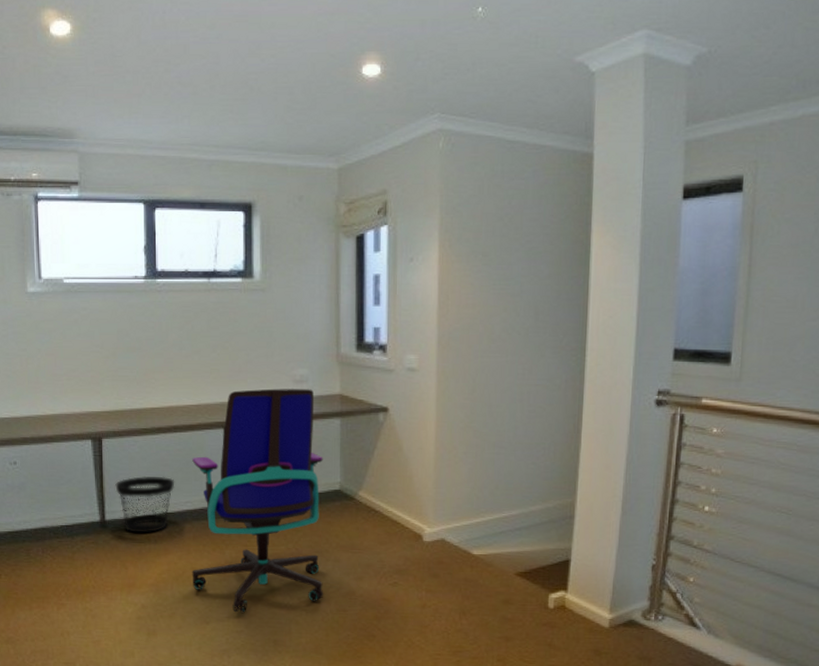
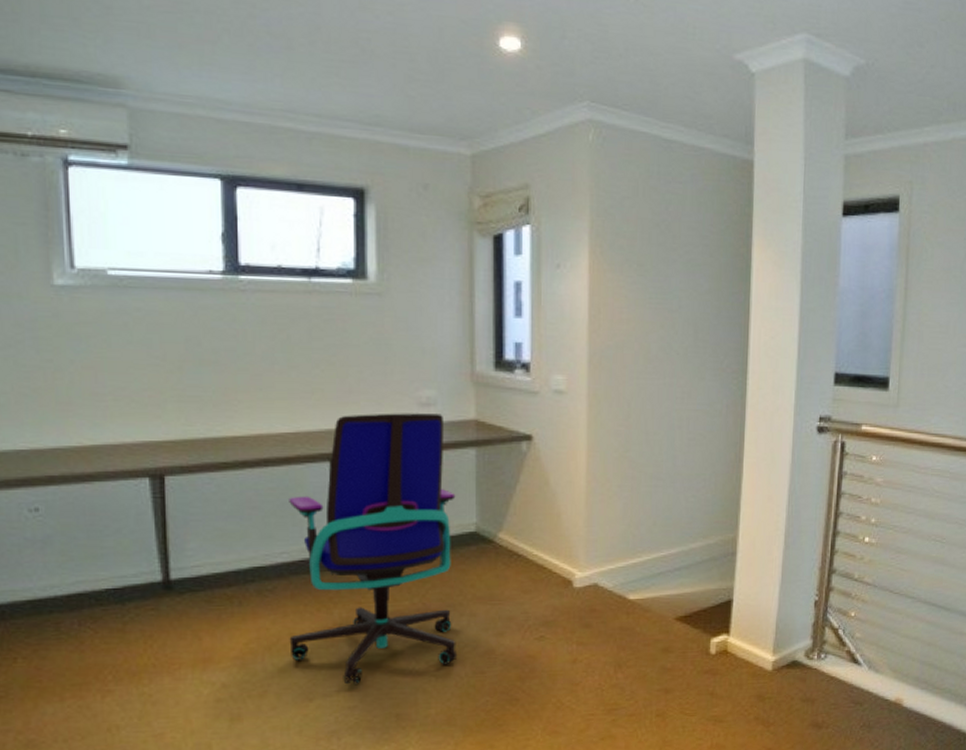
wastebasket: present [115,475,175,533] -> none [184,521,266,594]

